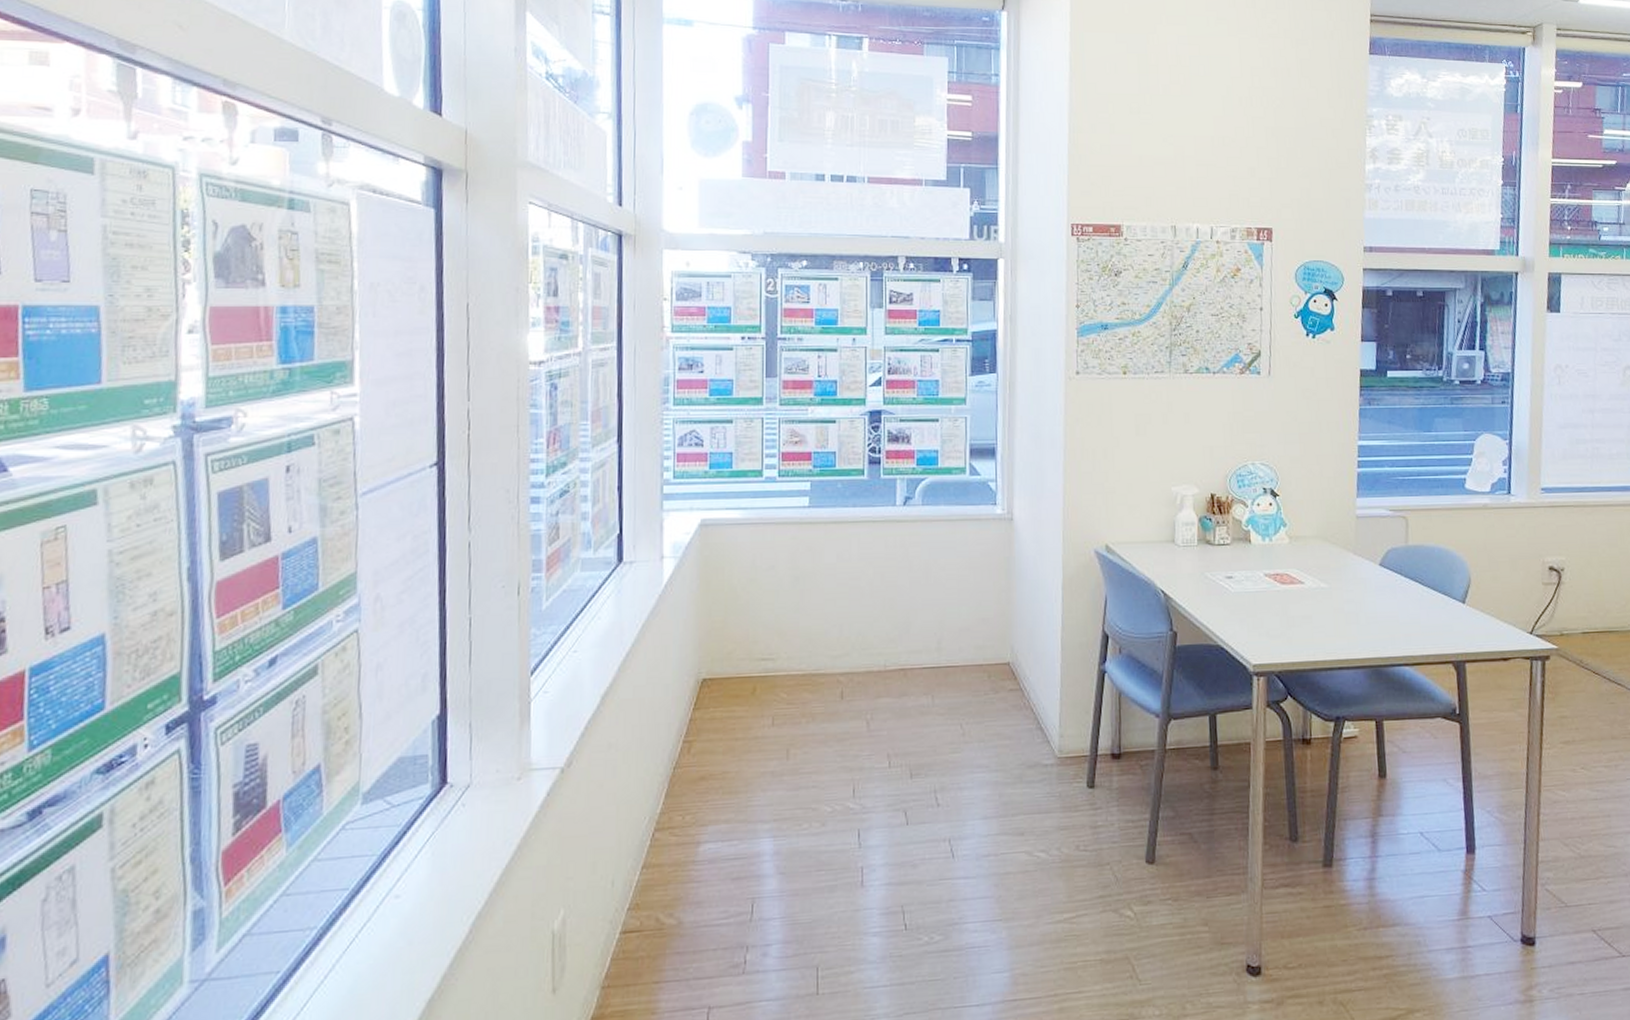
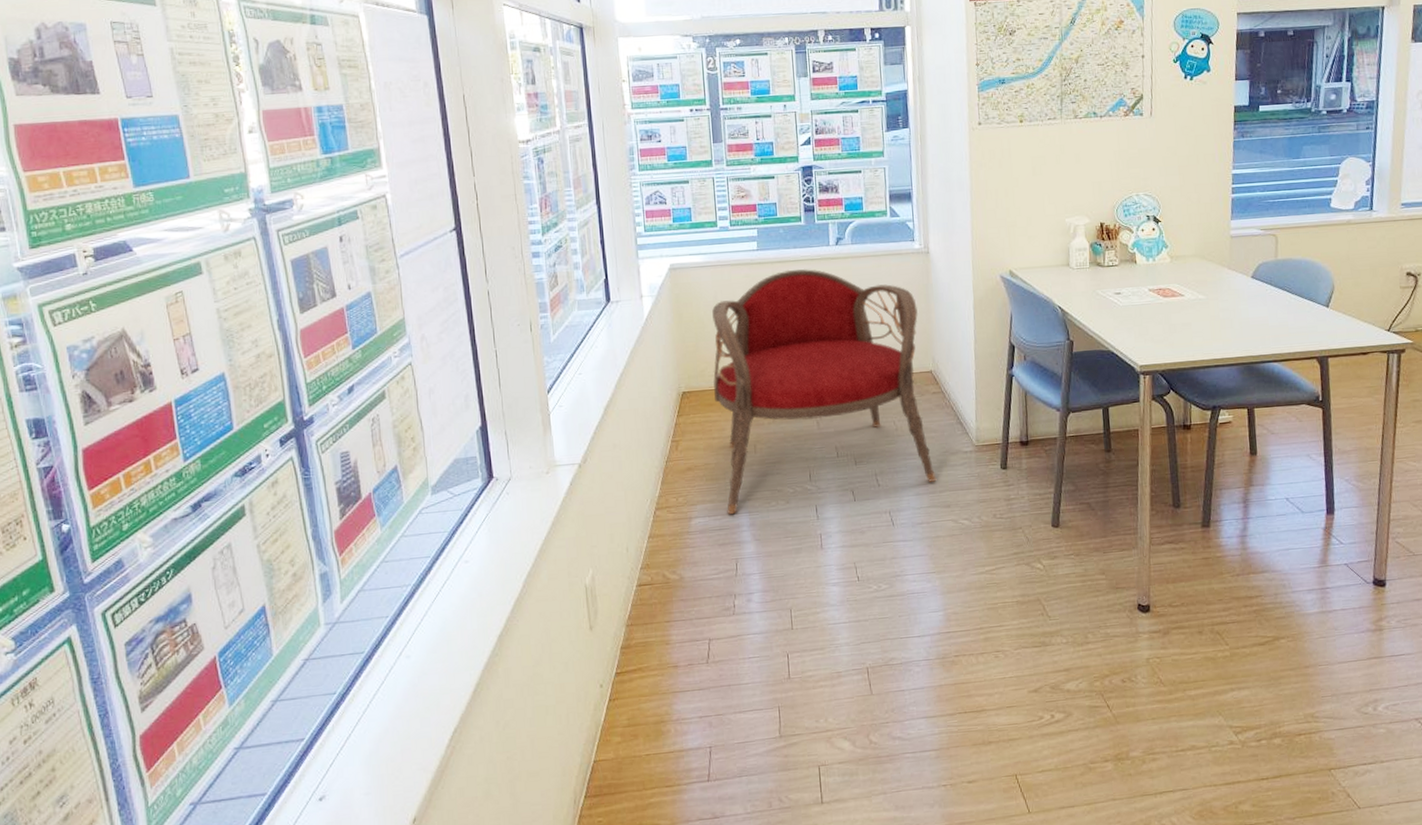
armchair: none [742,532,1009,840] -> present [712,269,937,515]

